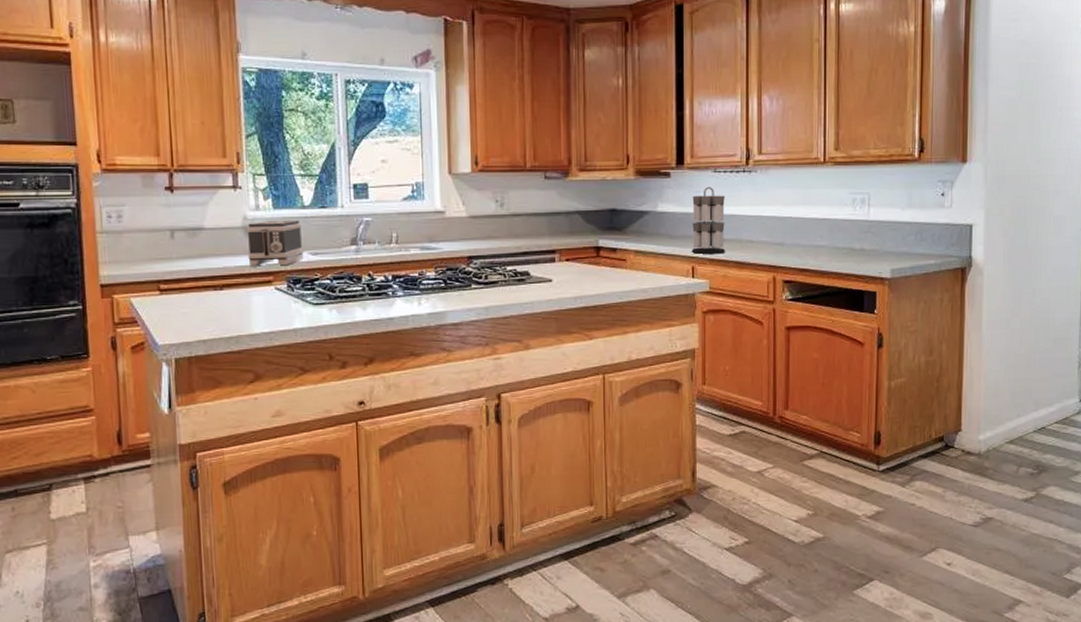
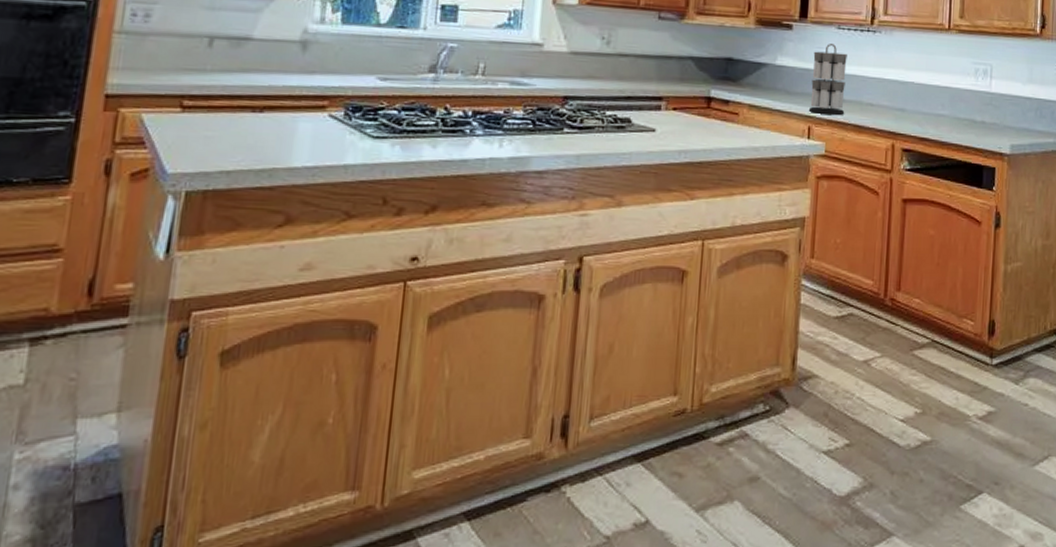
toaster: present [246,219,304,267] -> none [301,36,372,90]

